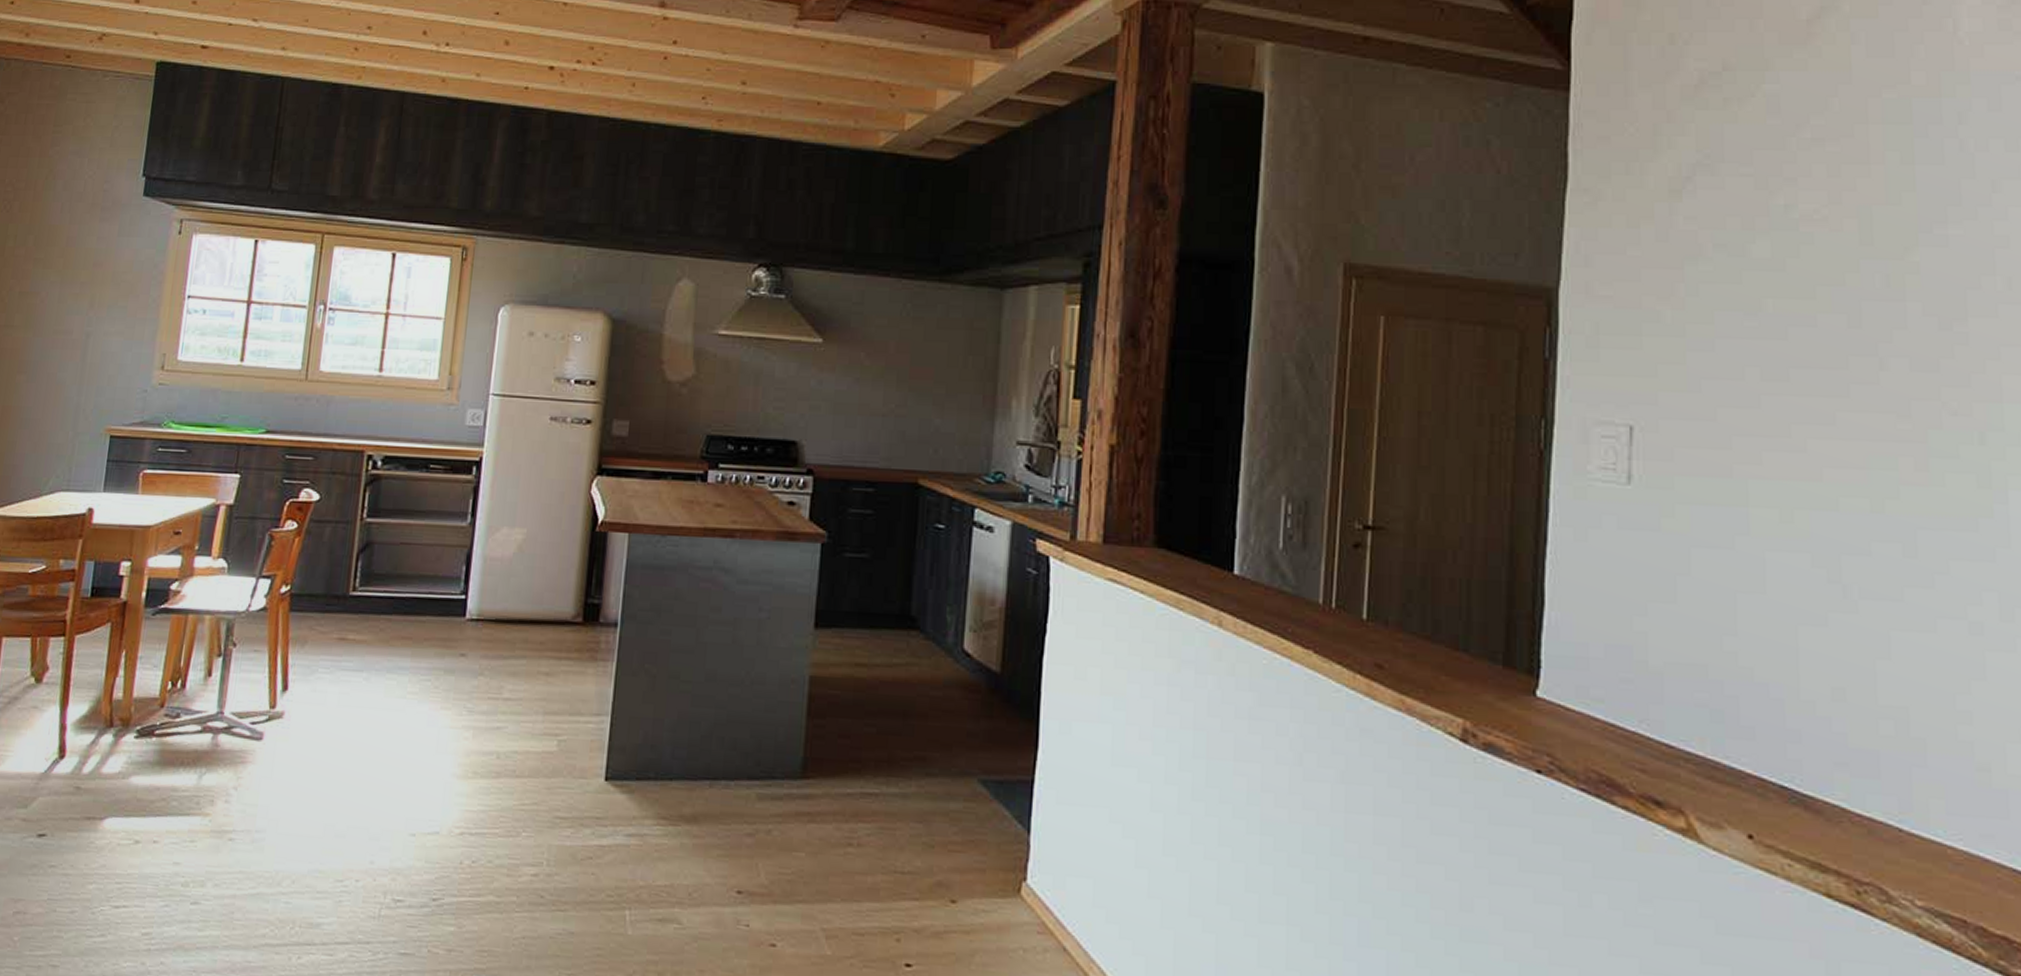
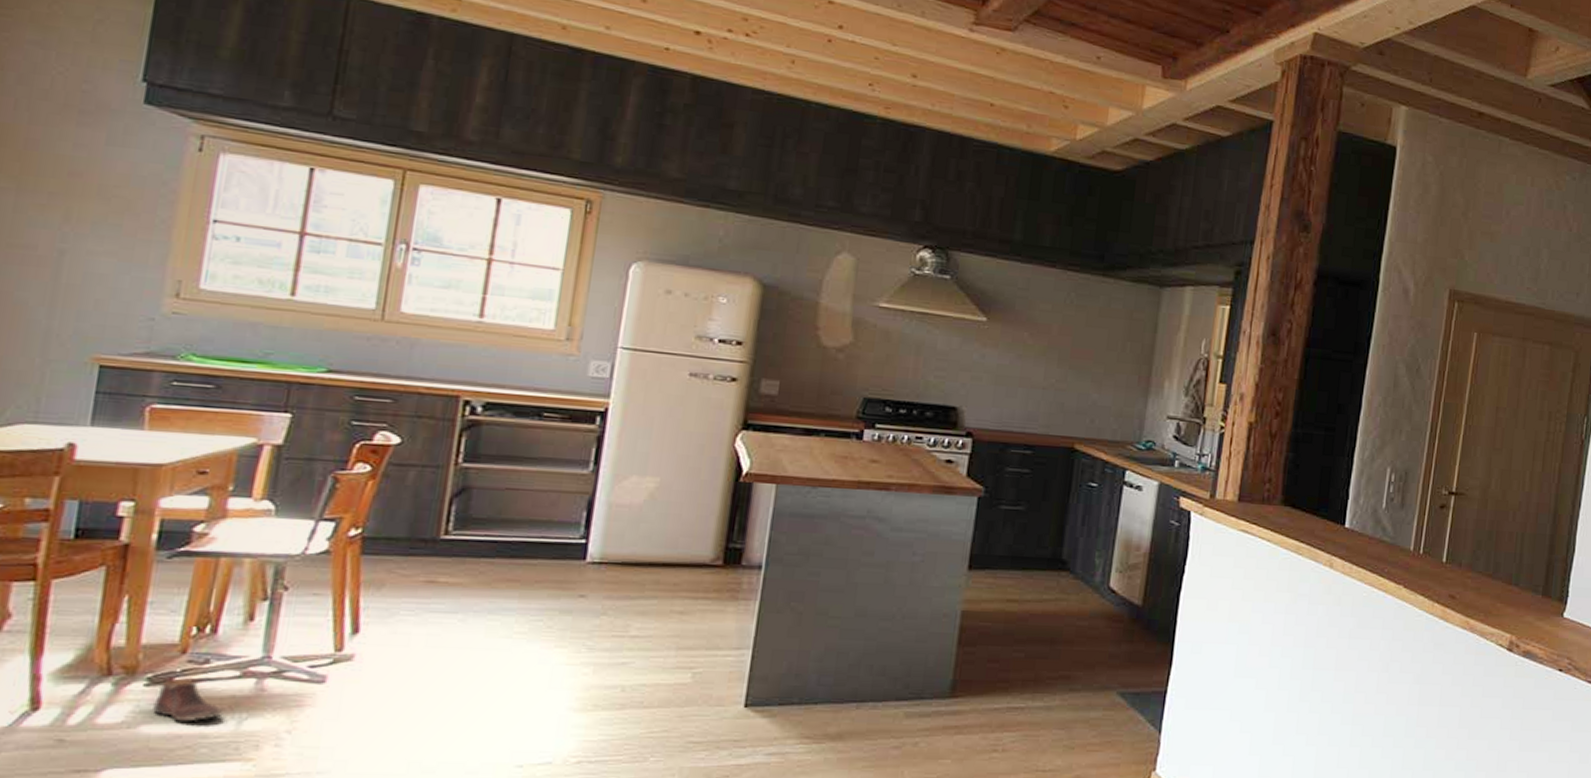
shoe: none [140,732,189,775] -> present [153,678,223,722]

